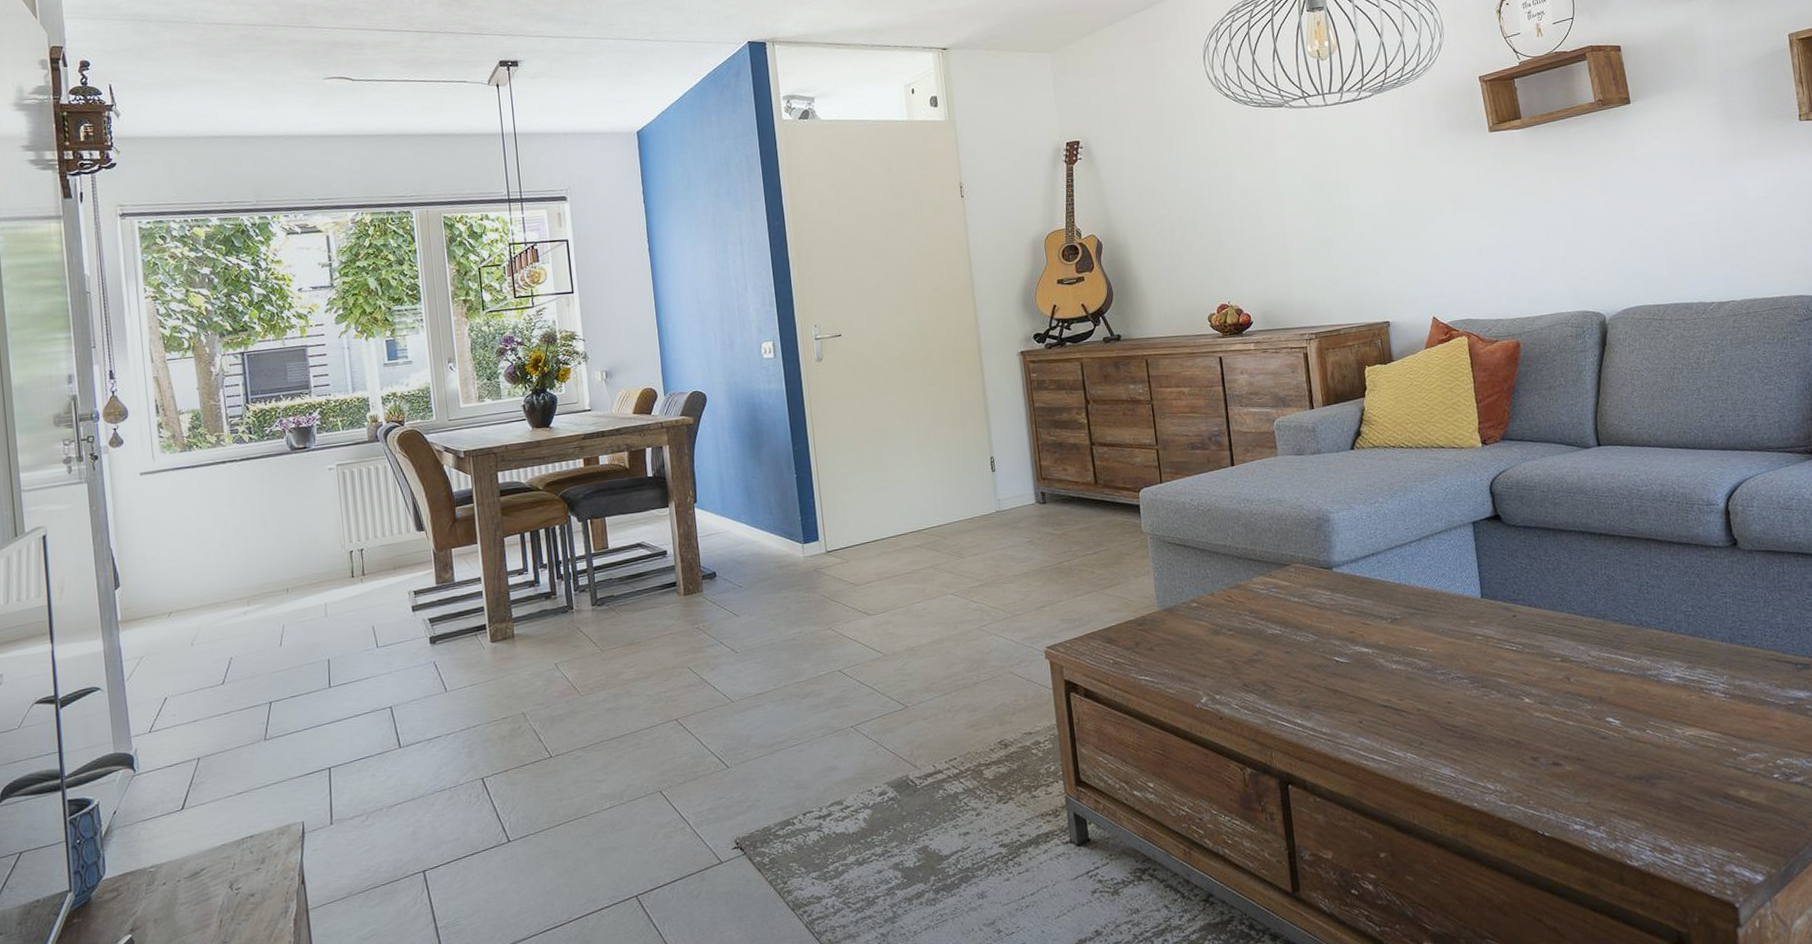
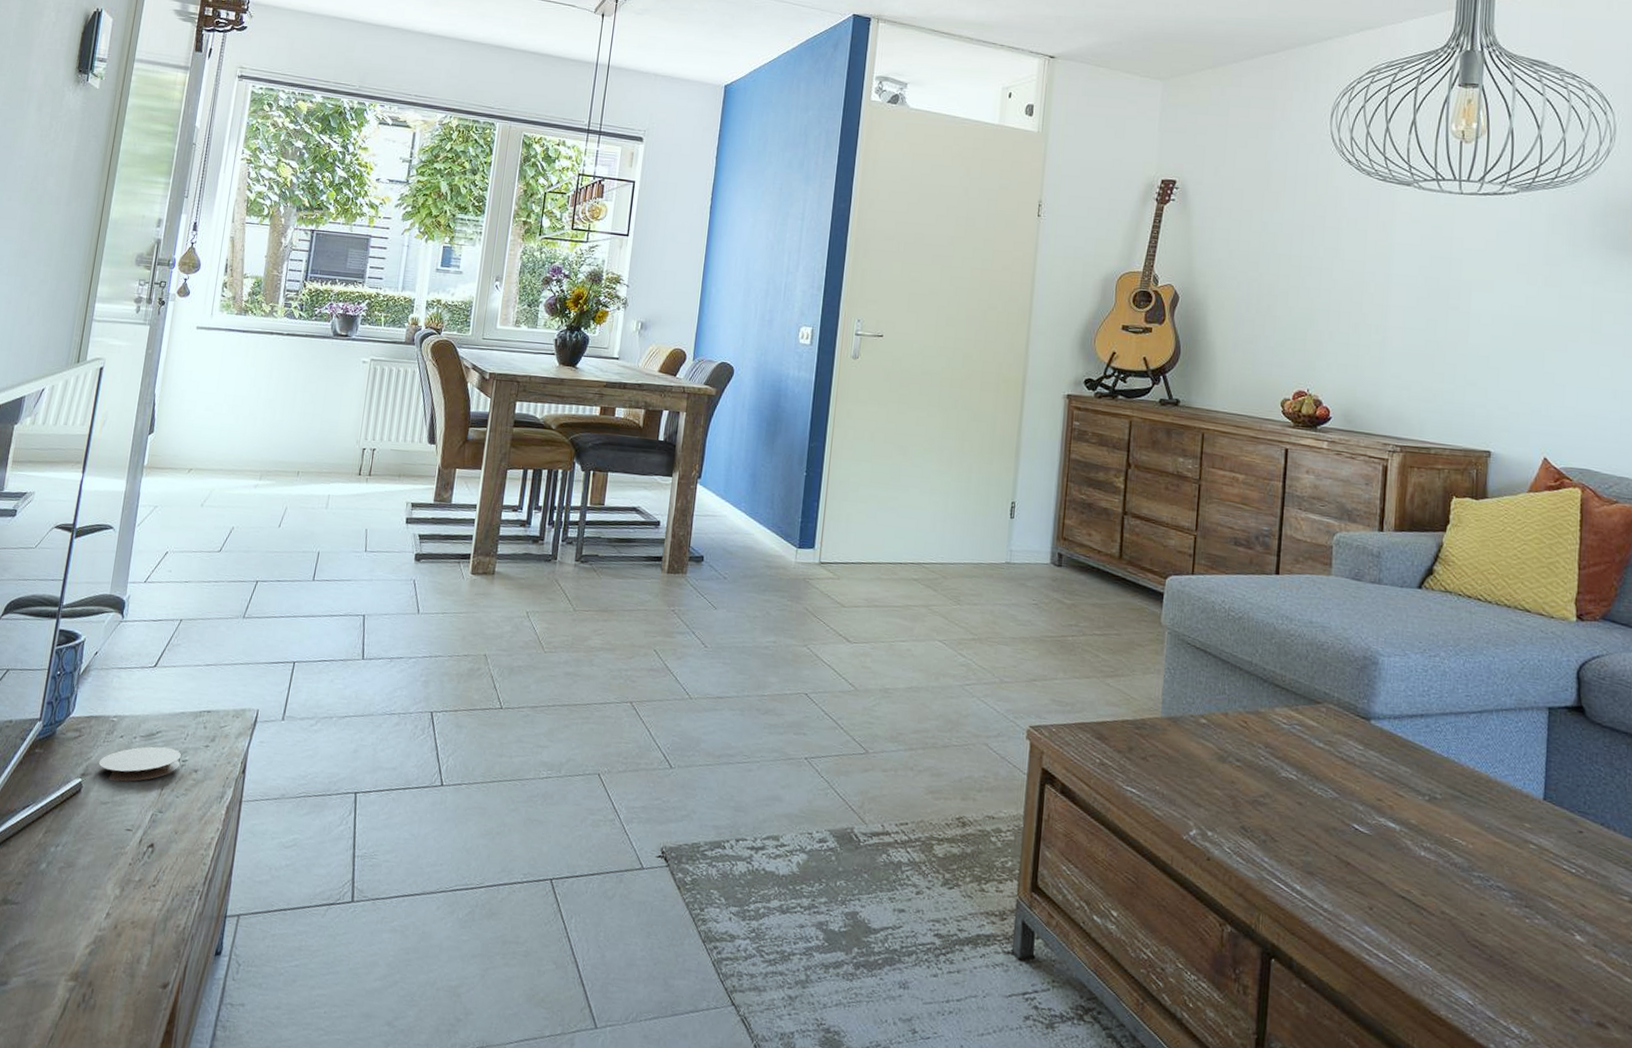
coaster: none [145,880,234,928] -> present [98,746,181,782]

